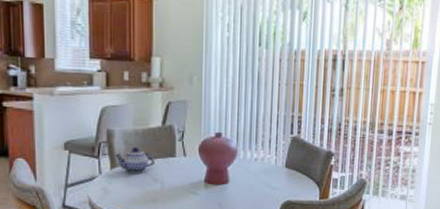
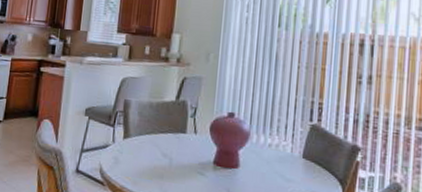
teapot: present [114,147,156,173] -> none [128,119,166,146]

